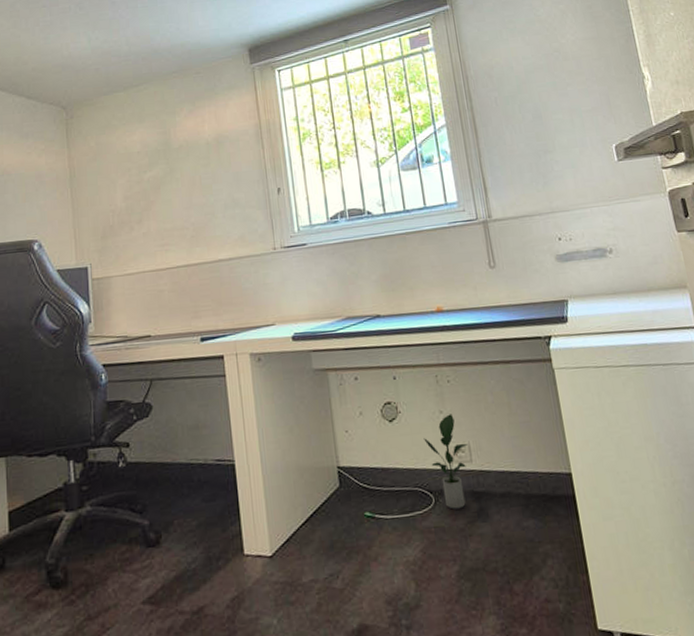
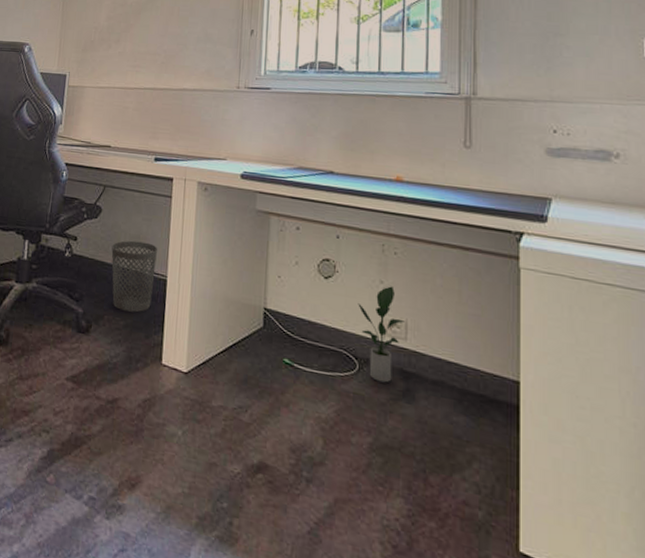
wastebasket: none [170,429,223,510] -> present [111,240,157,313]

